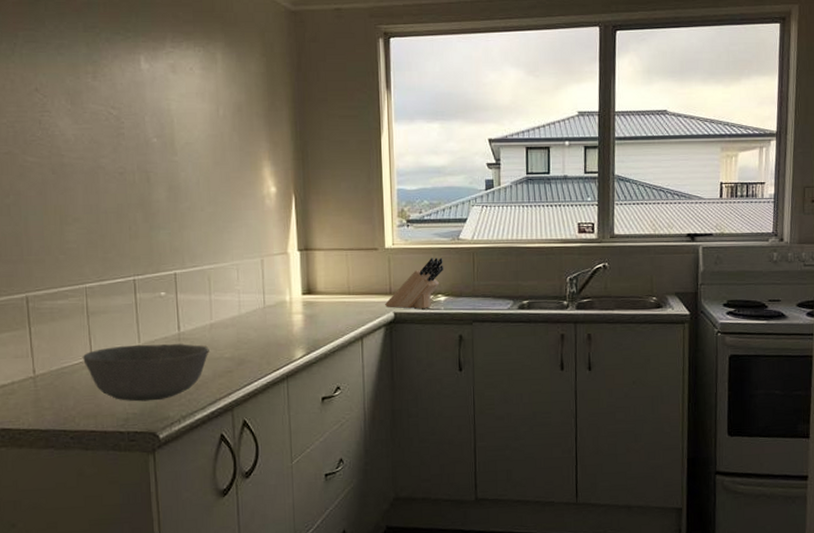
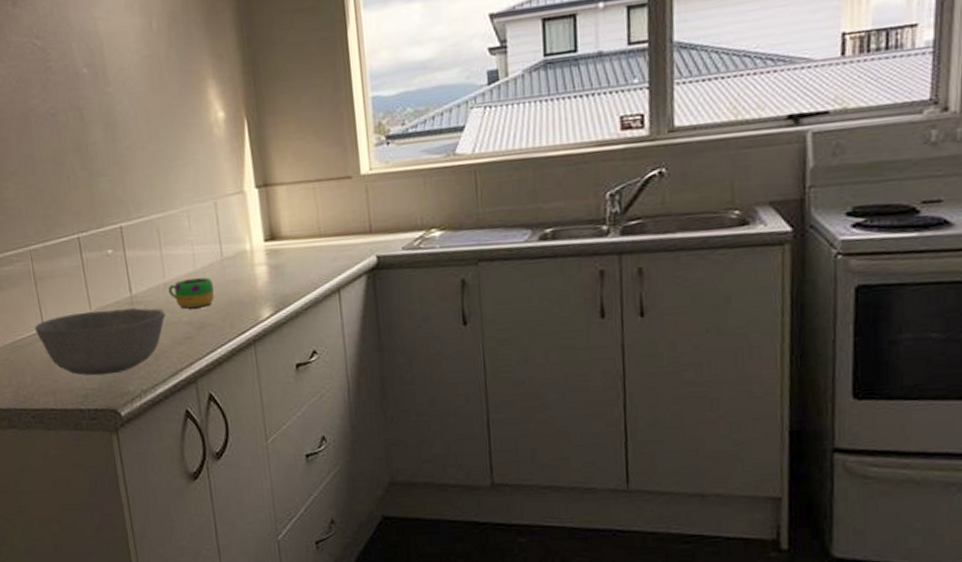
mug: none [213,321,255,347] -> present [168,277,214,309]
knife block: present [385,257,444,309] -> none [365,180,438,250]

